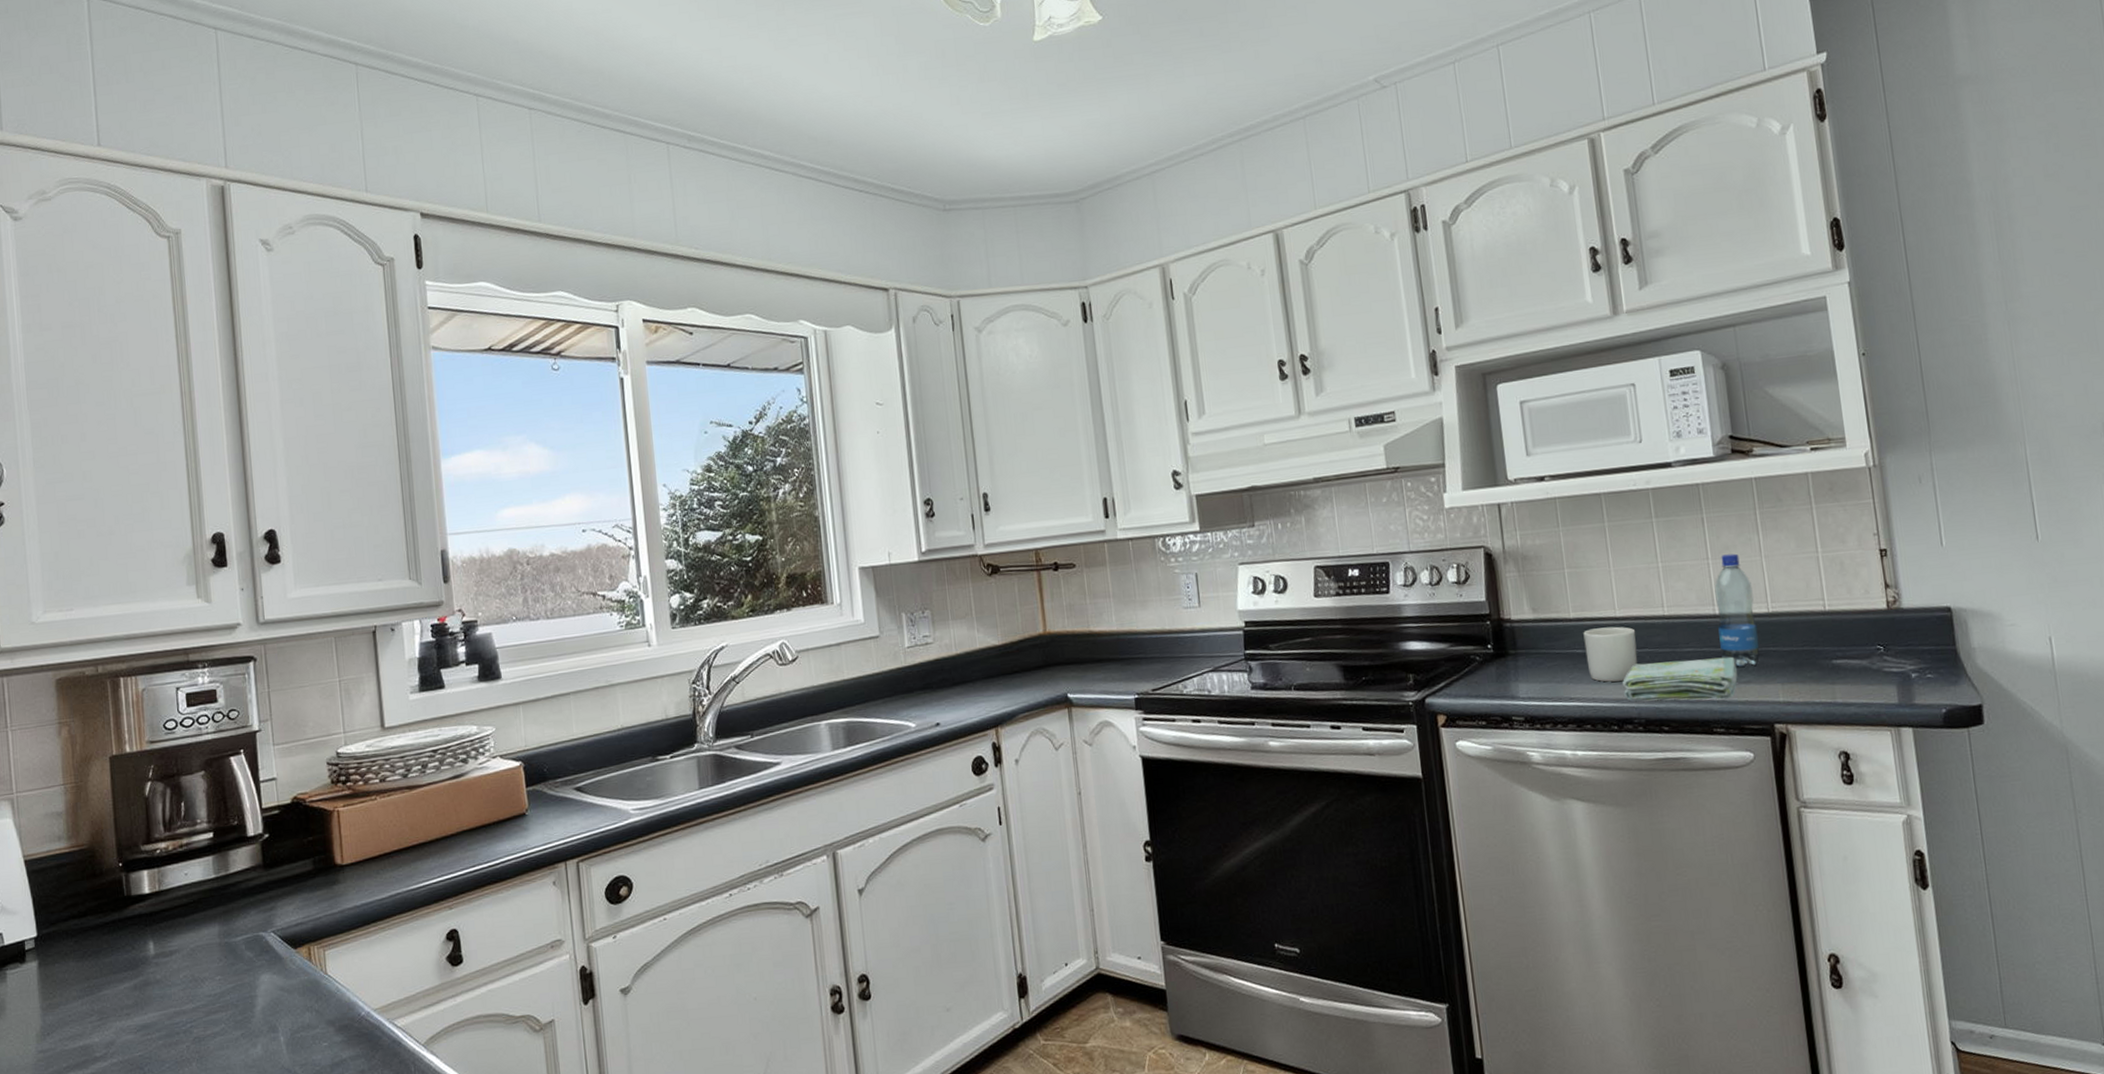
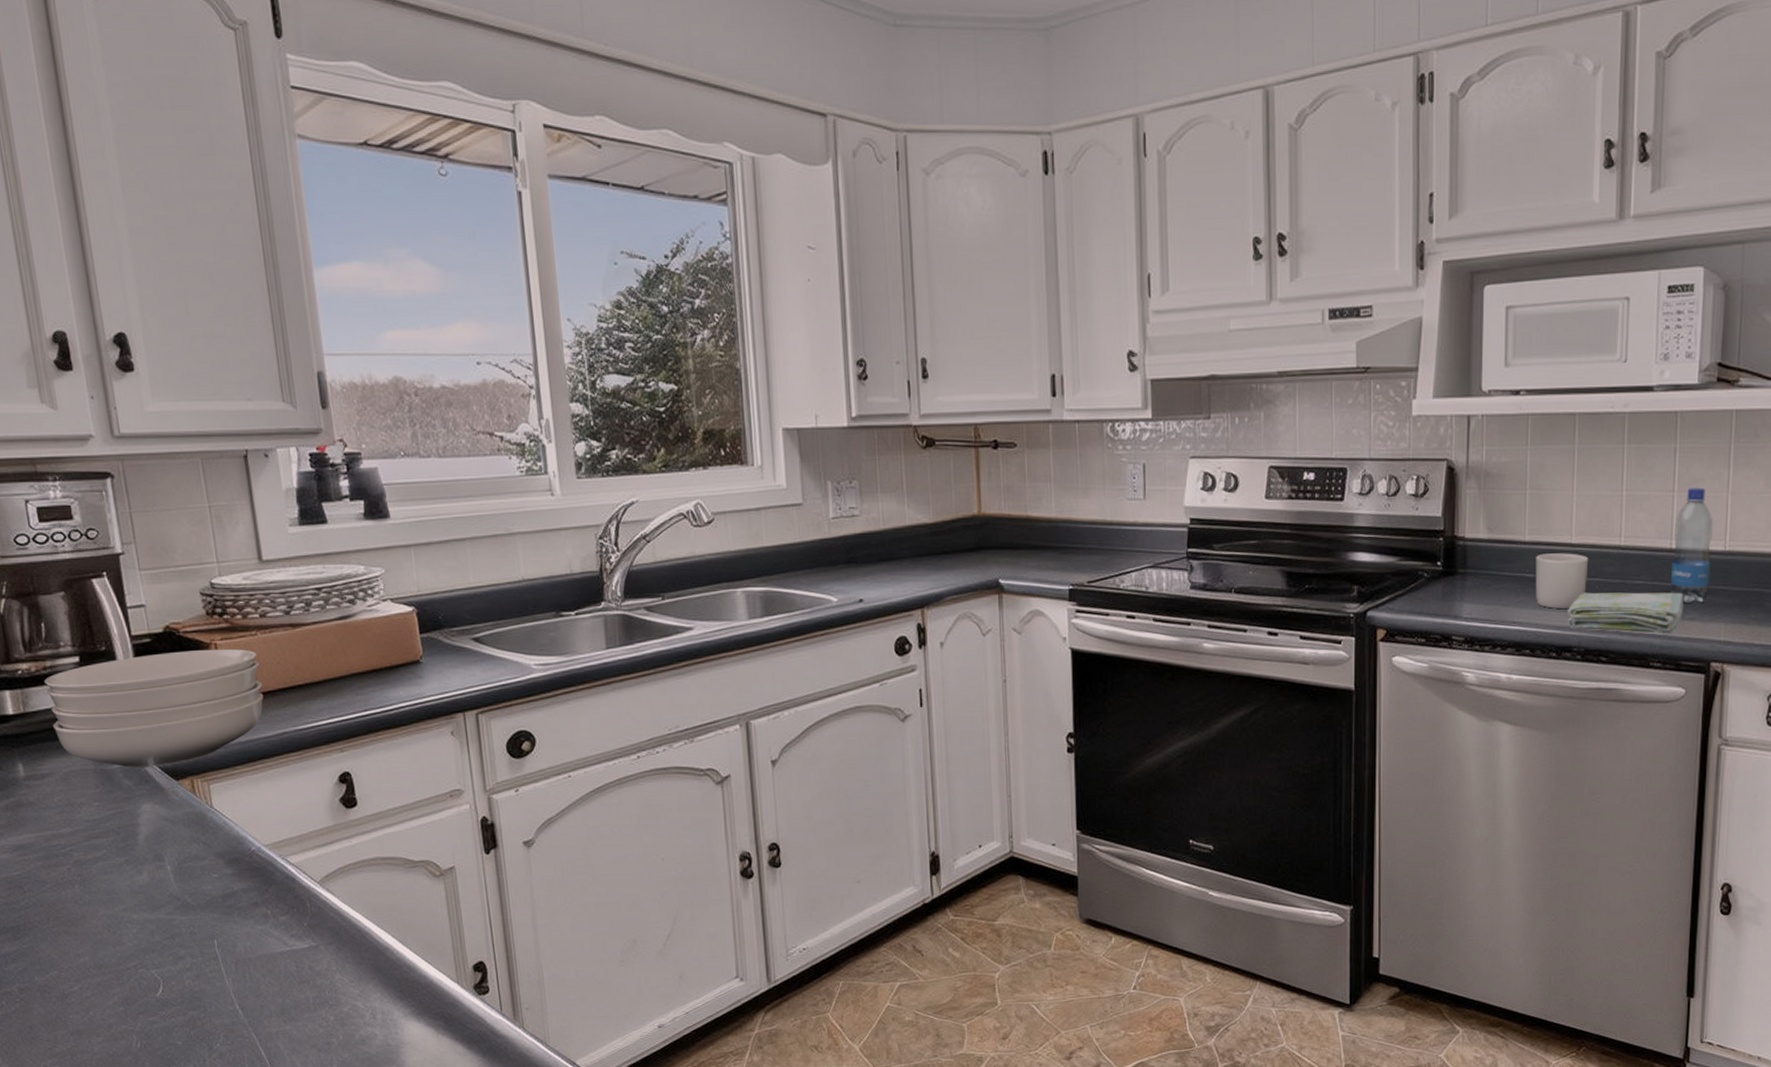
bowl: none [180,814,380,939] -> present [44,648,264,768]

